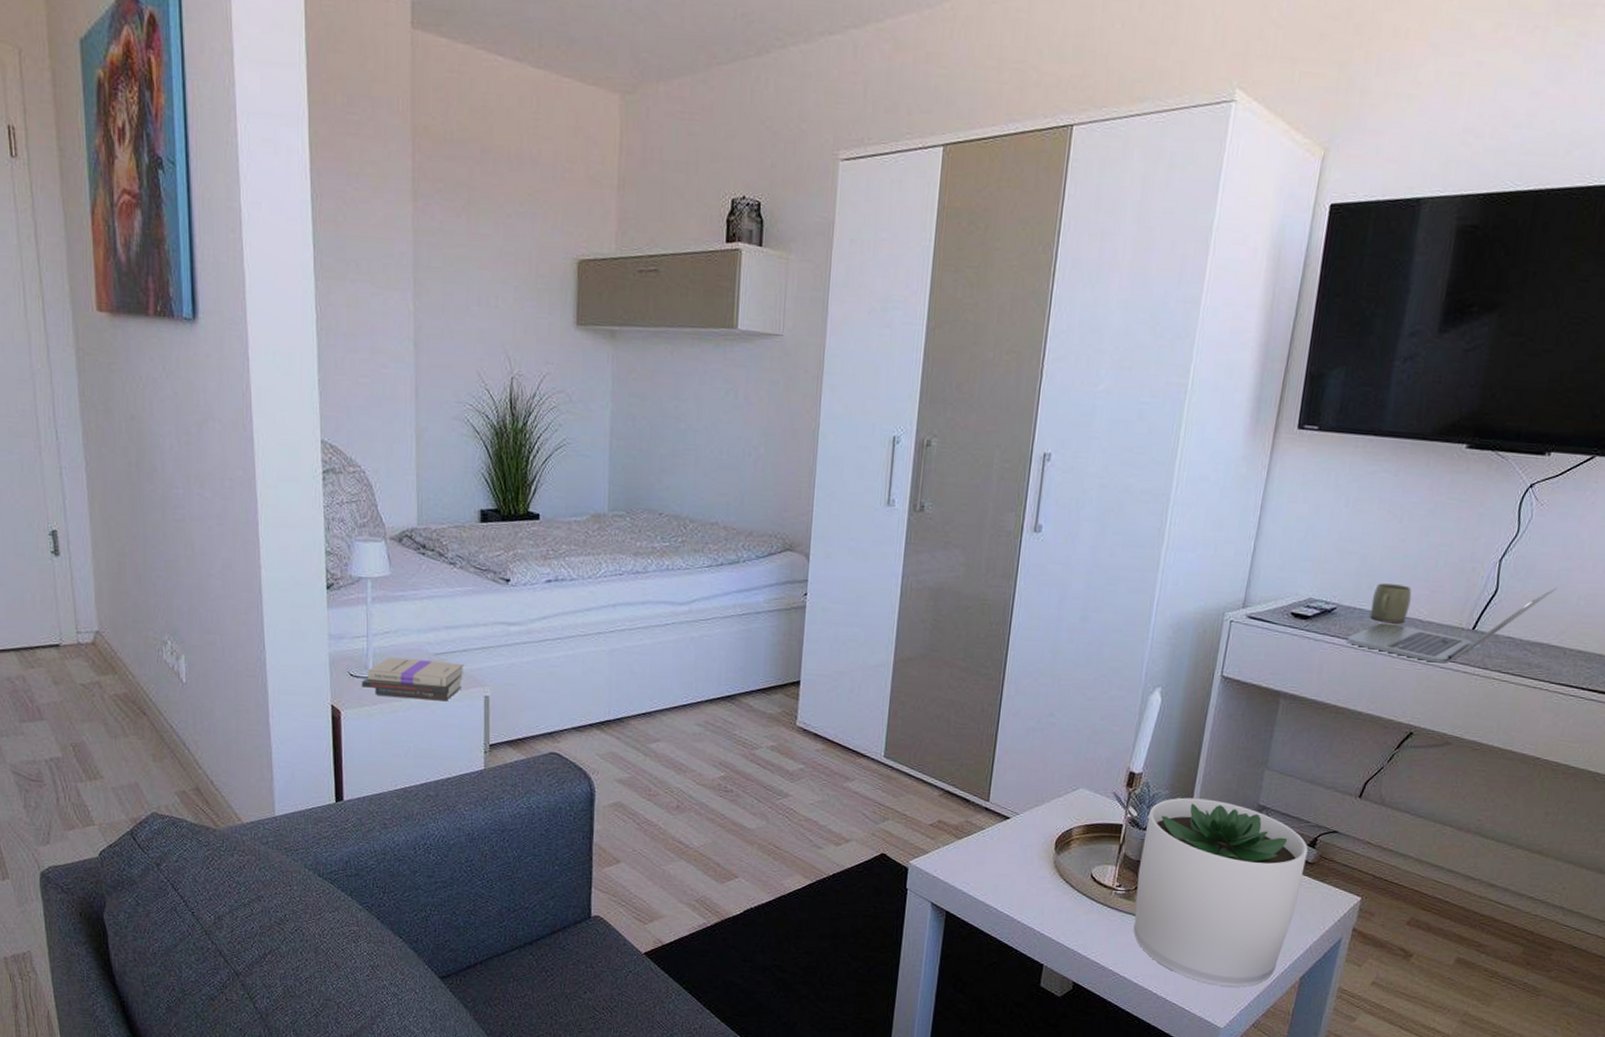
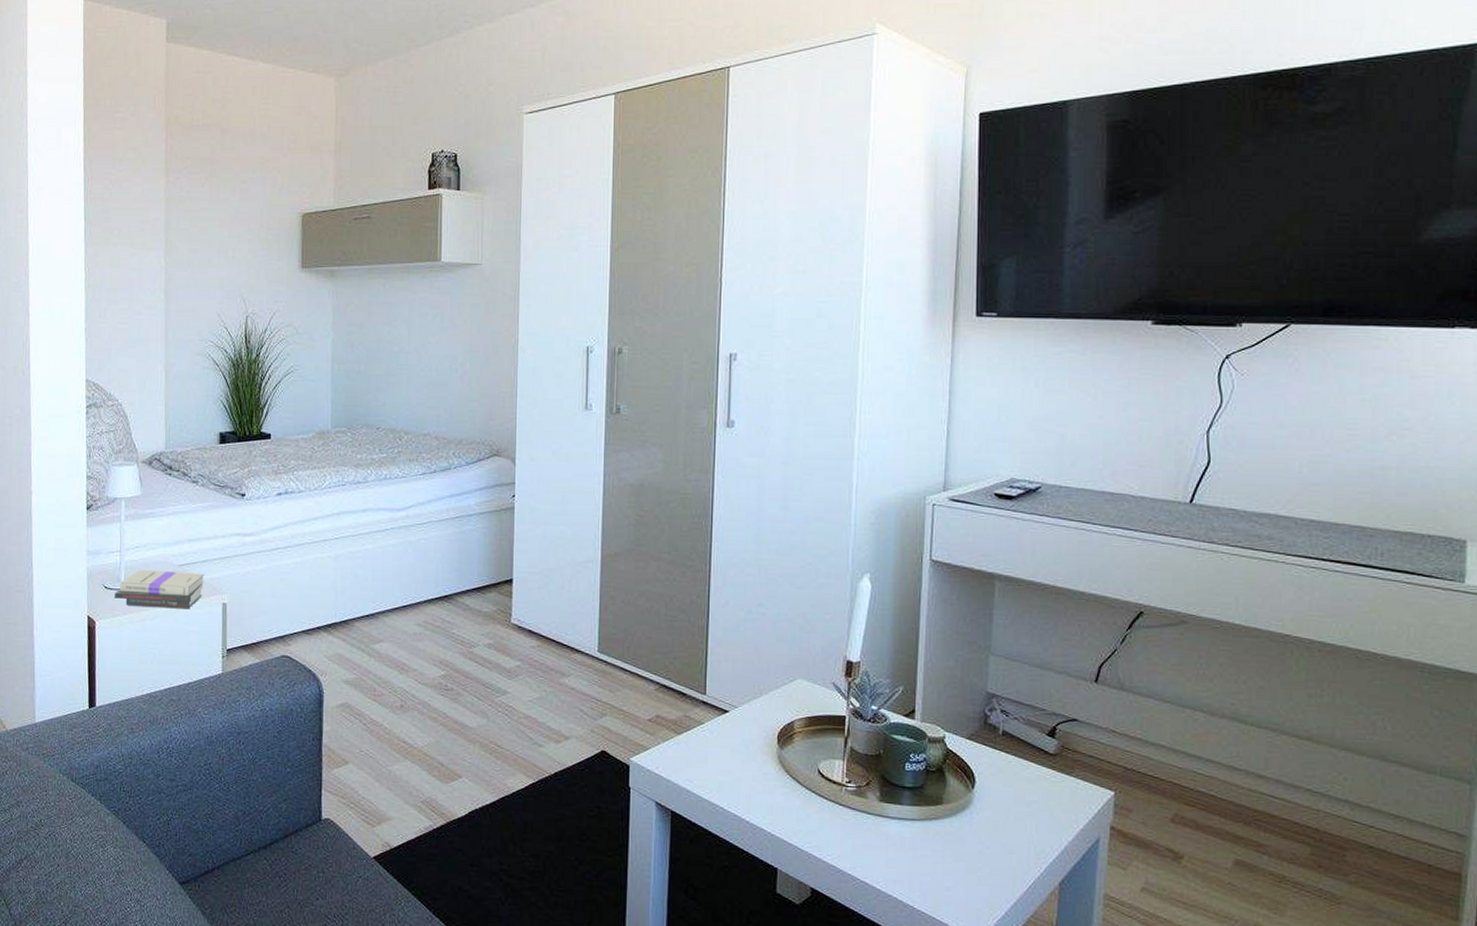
planter: present [1133,797,1308,988] -> none [867,686,1047,894]
laptop: present [1347,587,1557,664] -> none [1057,456,1275,539]
mug: present [1370,583,1412,624] -> none [1077,460,1119,500]

